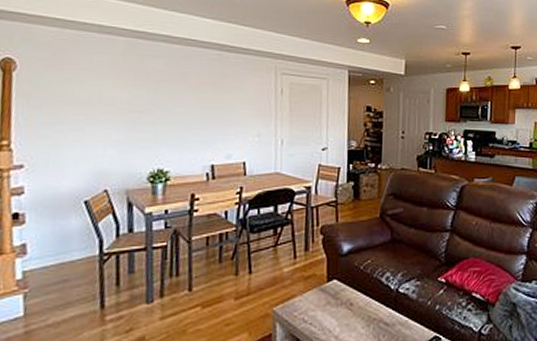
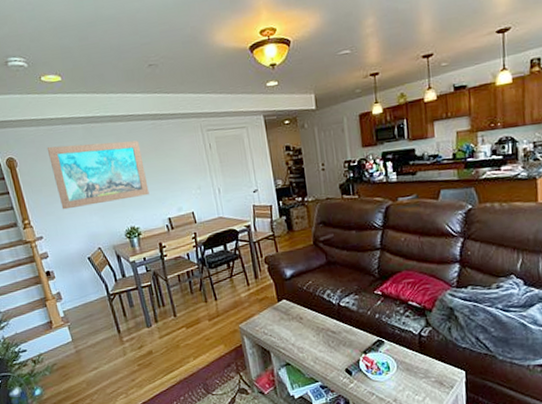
wall art: none [65,54,196,135] -> present [47,140,149,210]

